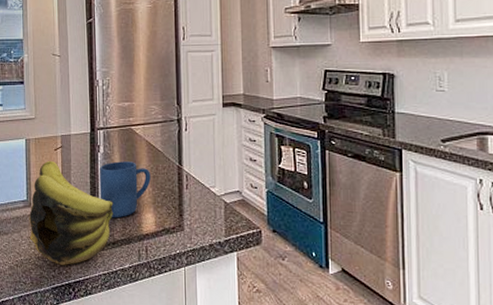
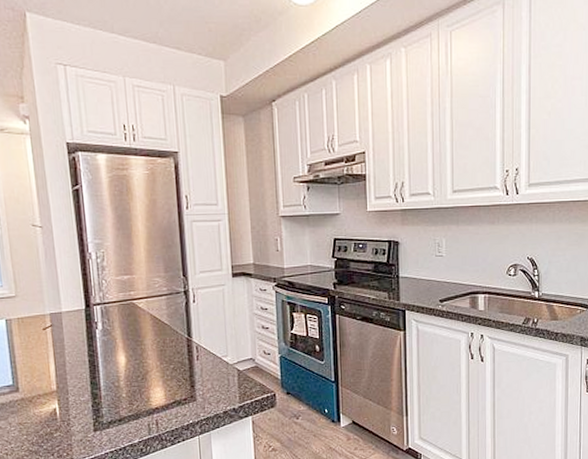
banana: present [29,161,114,265] -> none [17,342,118,448]
mug: present [100,161,151,218] -> none [99,337,158,396]

